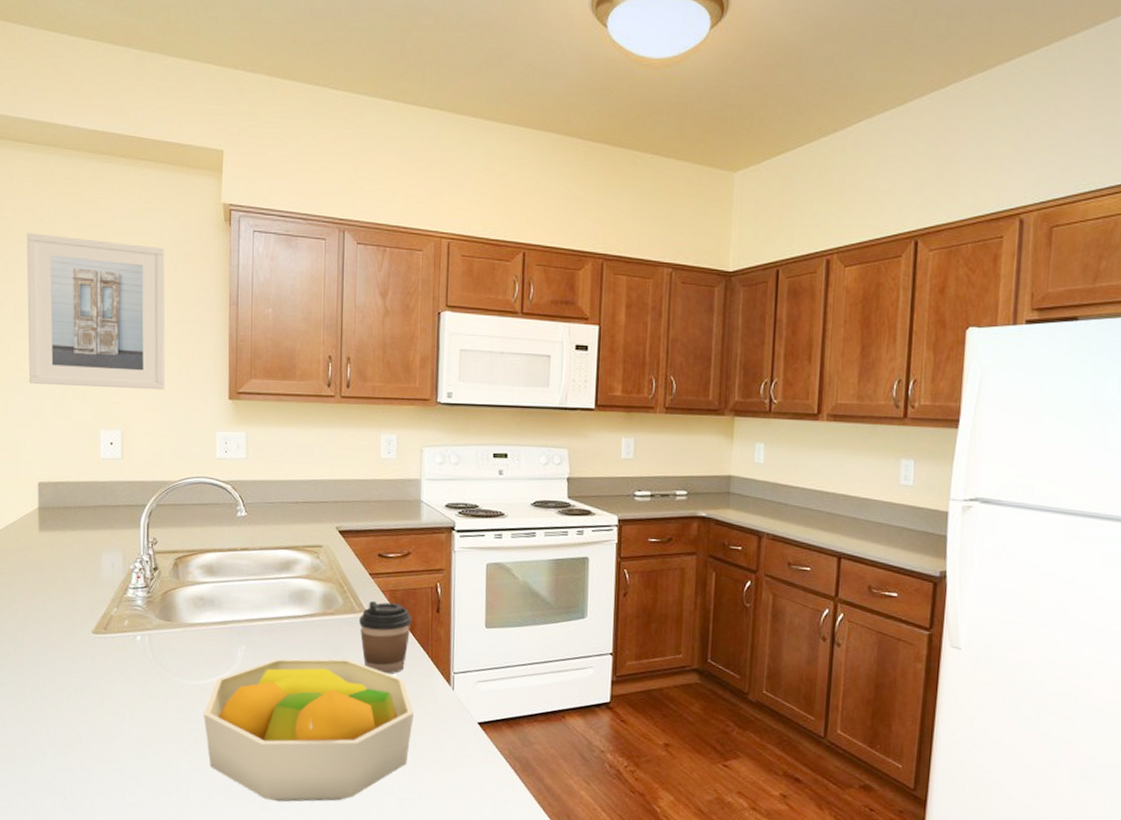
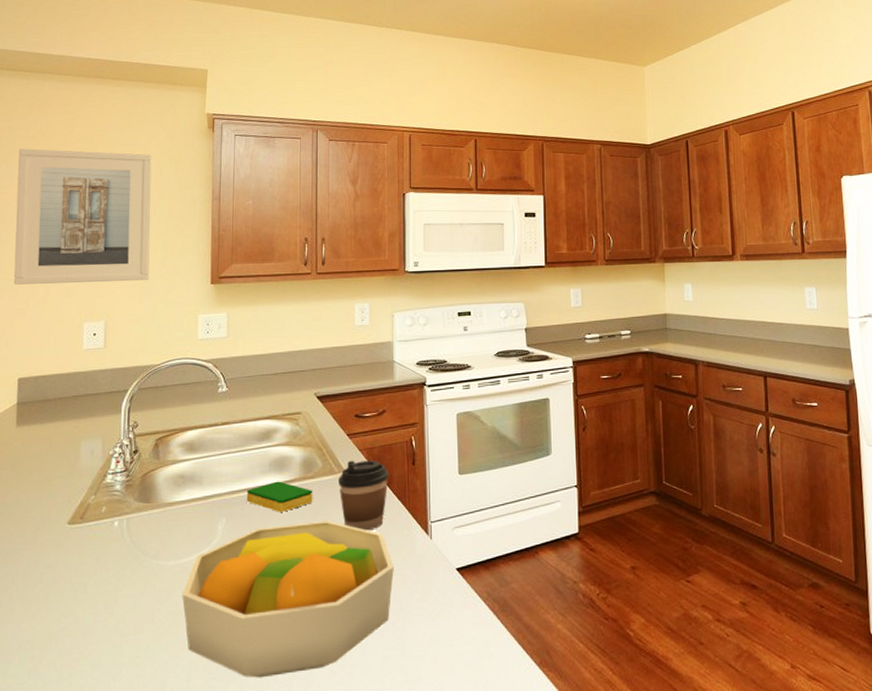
dish sponge: none [265,614,333,646] -> present [246,481,313,512]

